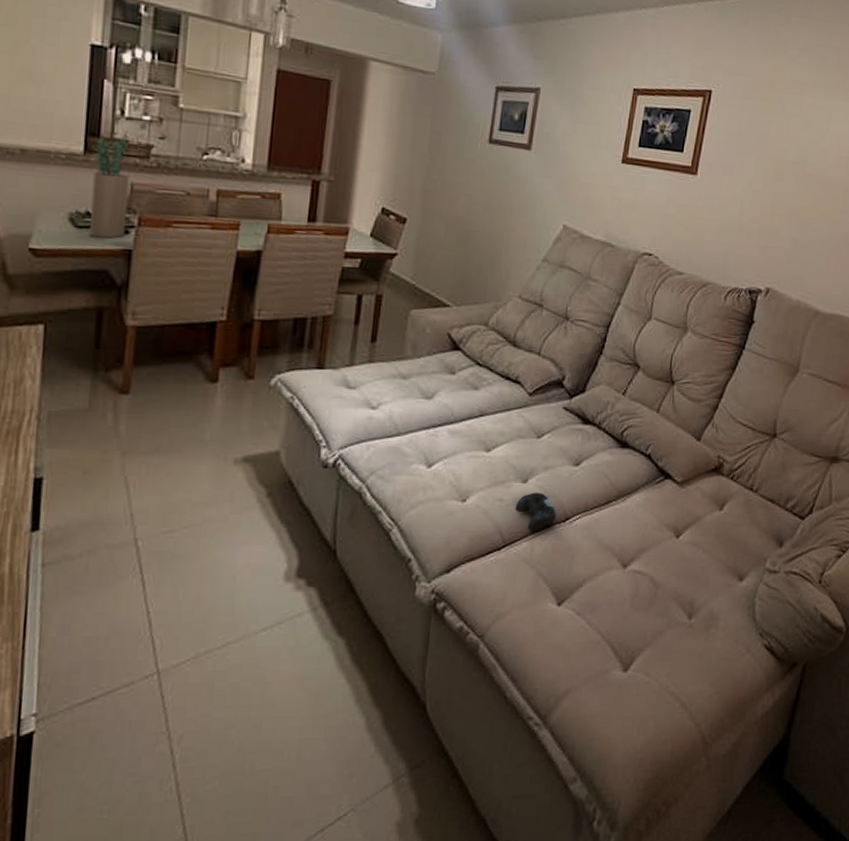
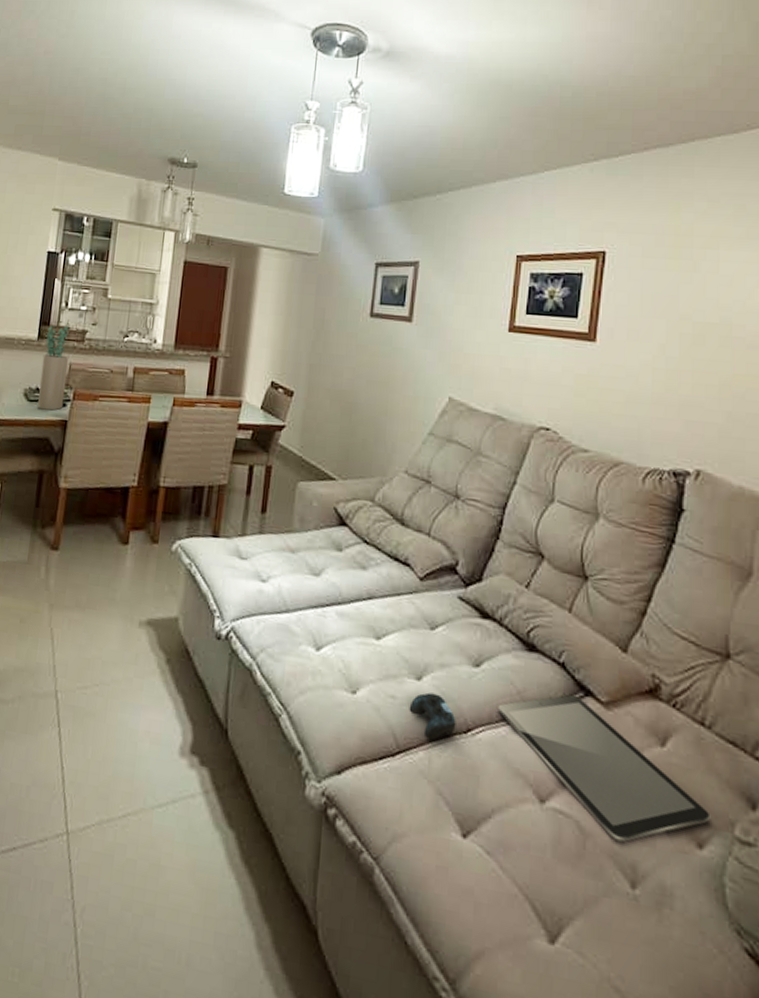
tablet: none [593,480,751,587] -> present [498,695,711,843]

